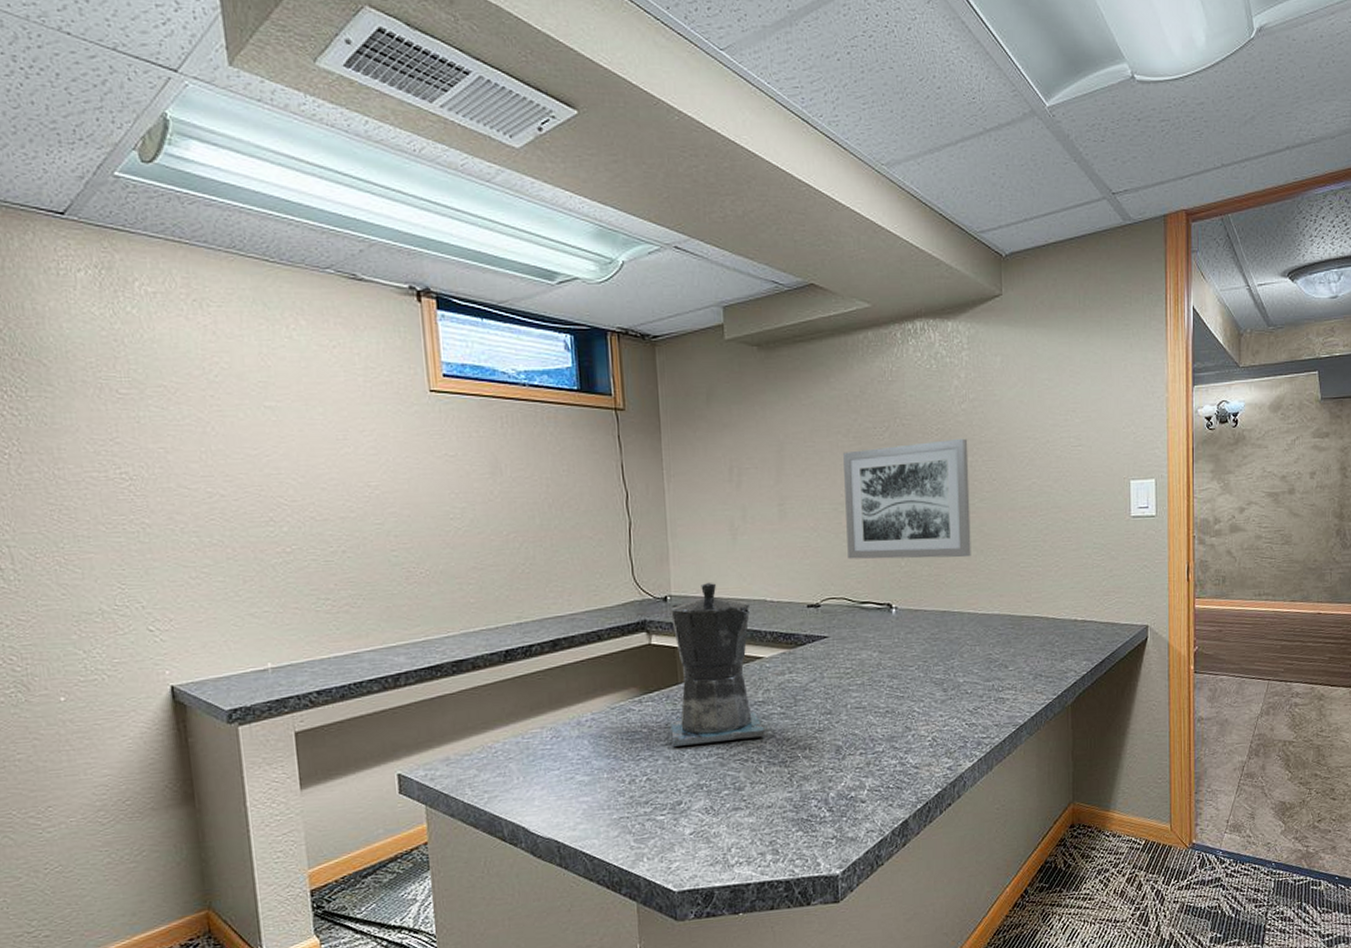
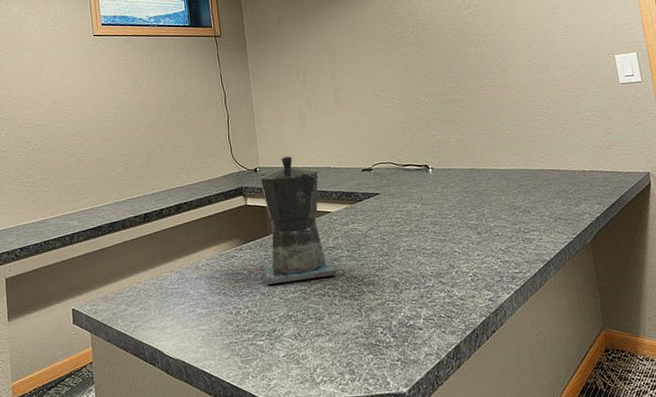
wall art: present [843,438,971,560] -> none [380,34,489,133]

